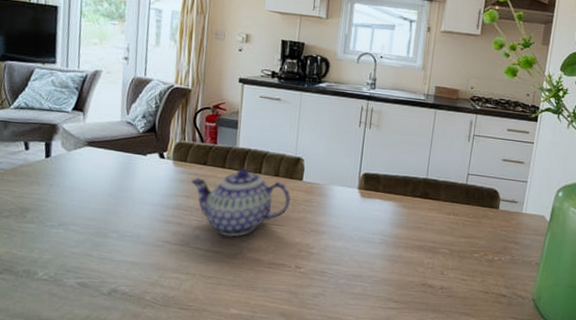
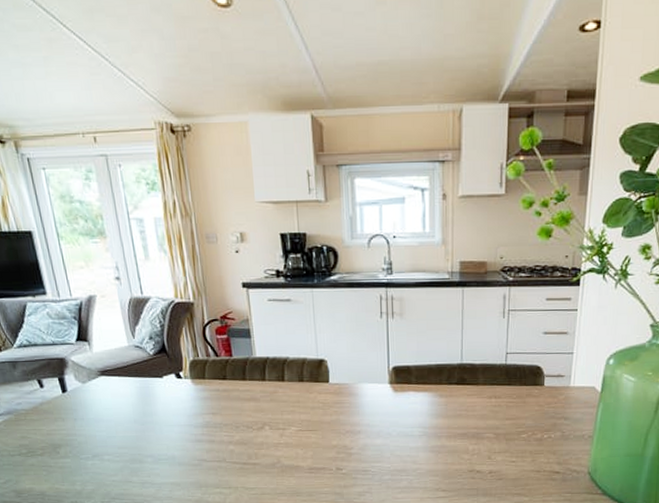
teapot: present [191,167,291,237] -> none [214,377,320,448]

